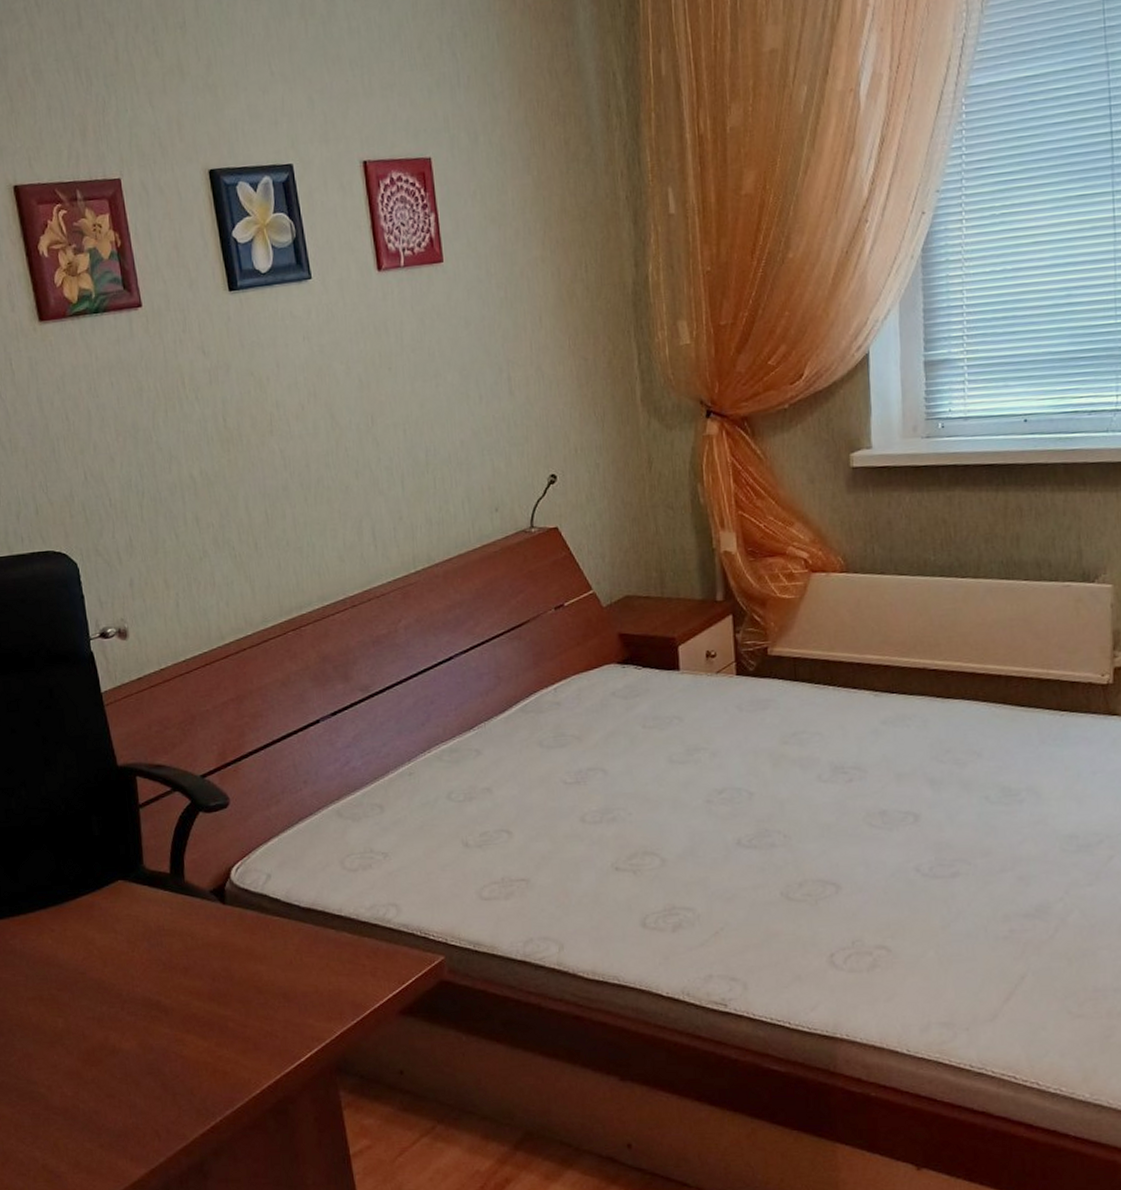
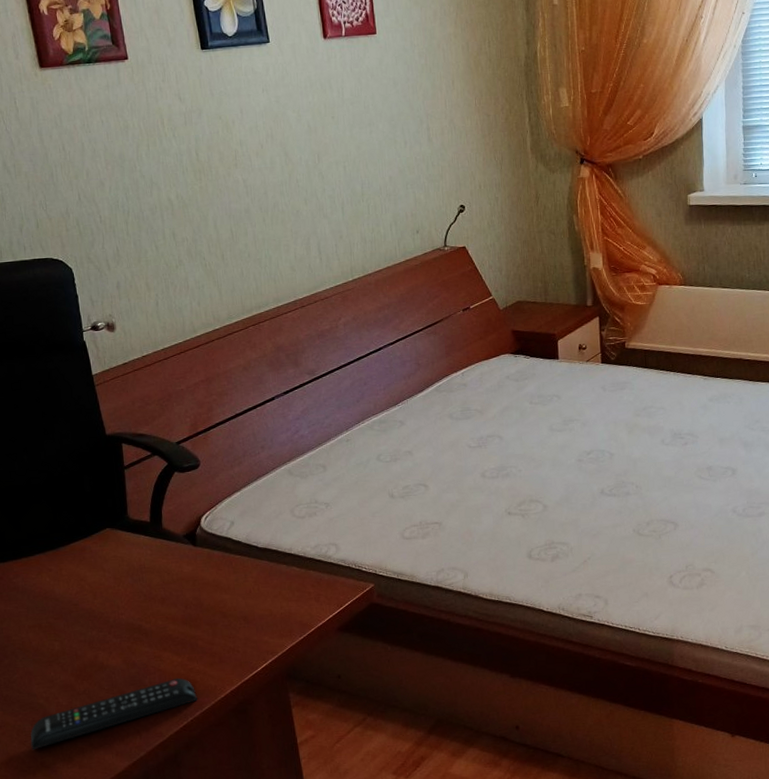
remote control: none [30,1067,228,1150] -> present [30,677,197,750]

